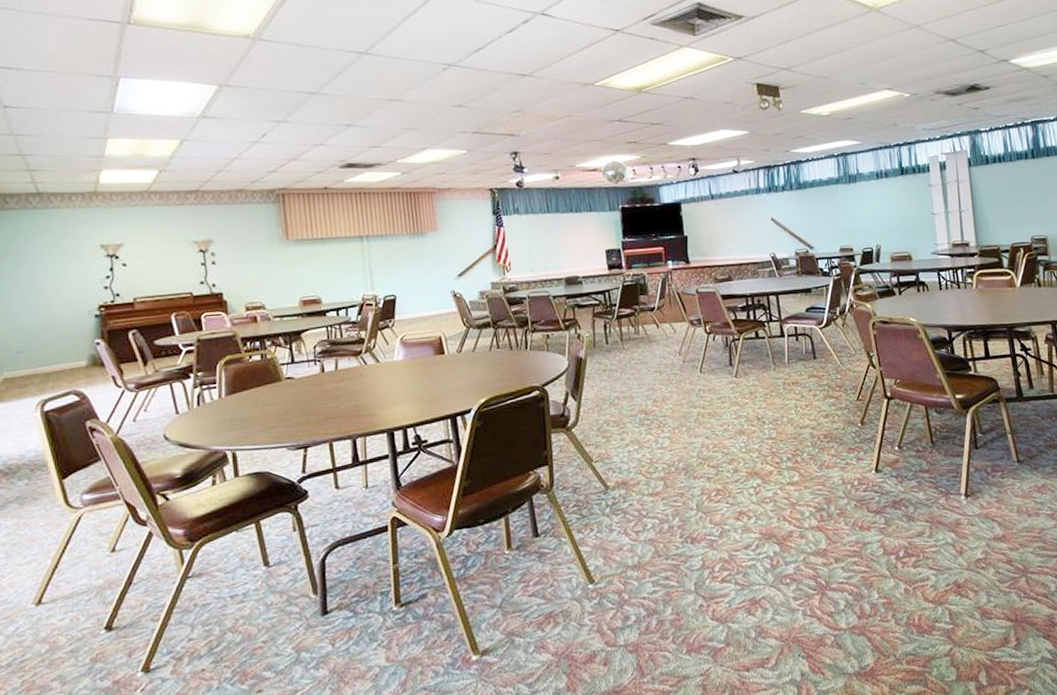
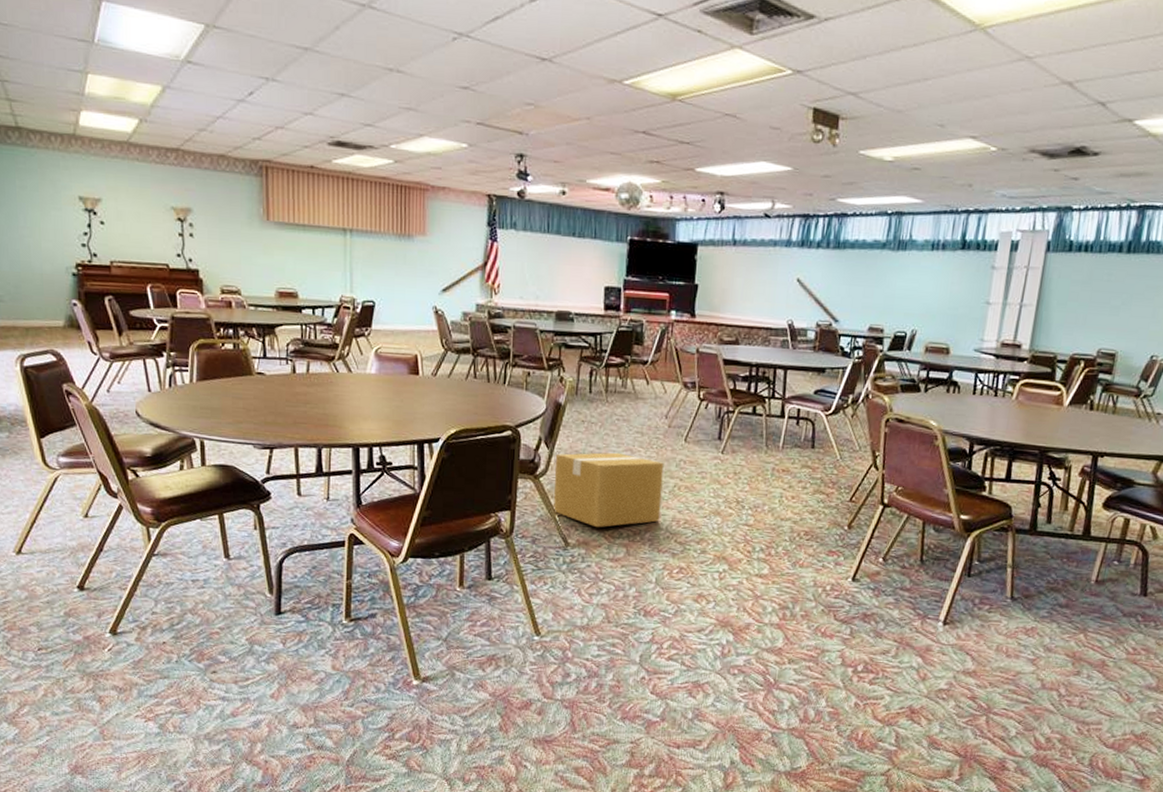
cardboard box: none [583,393,690,466] -> present [554,452,664,527]

